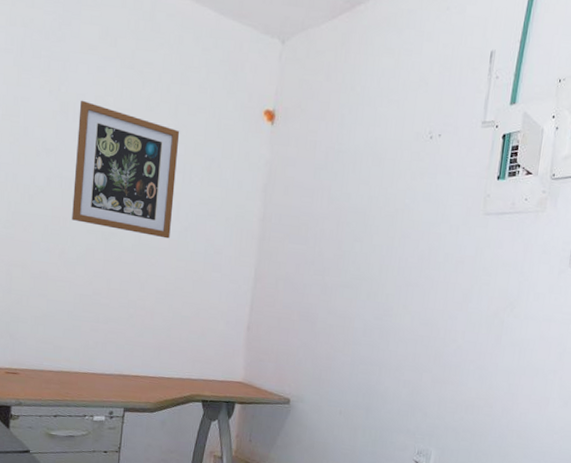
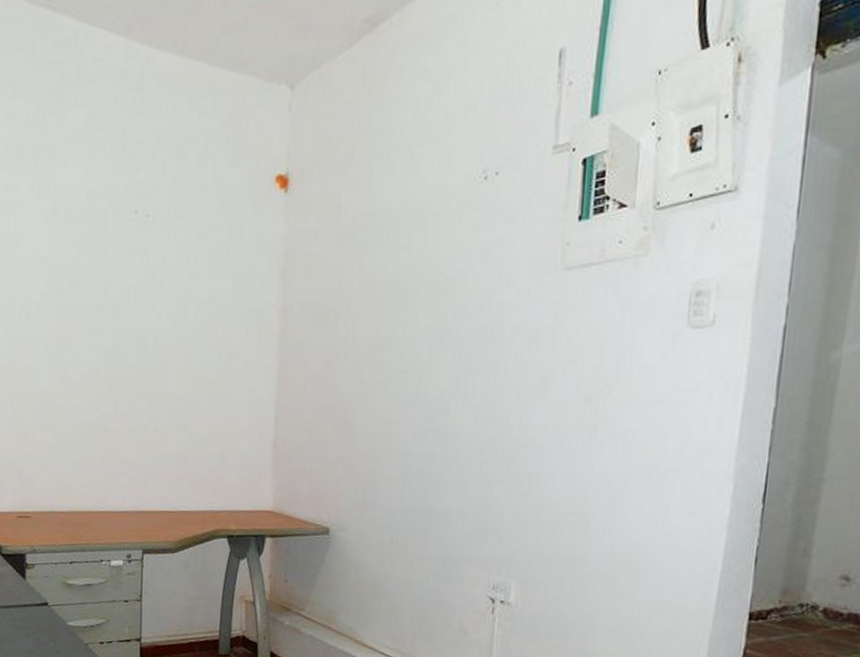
wall art: present [72,100,180,239] -> none [71,197,181,347]

